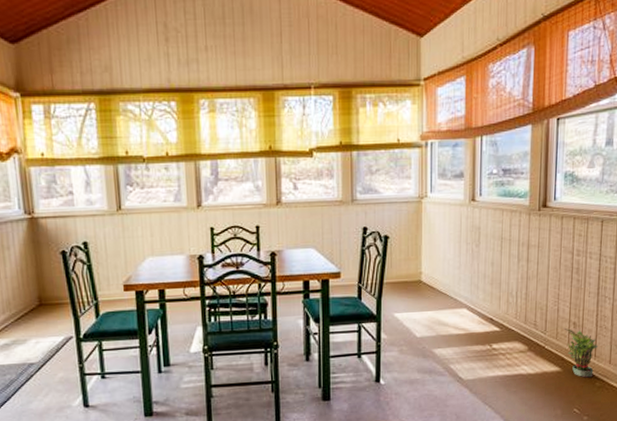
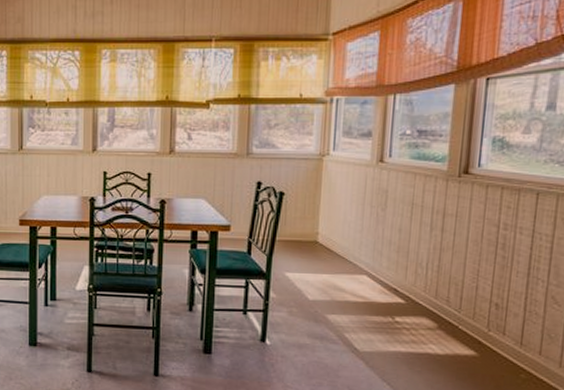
potted plant: present [564,327,599,378] -> none [483,308,526,368]

